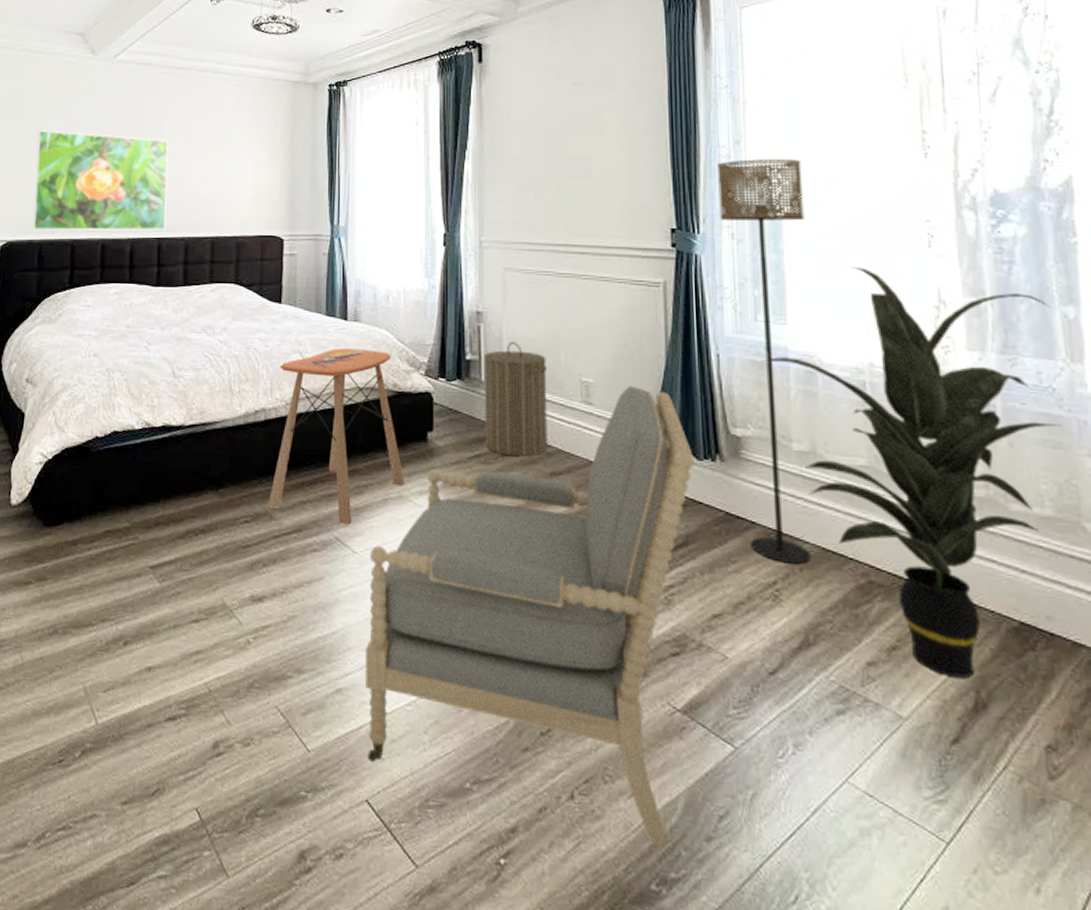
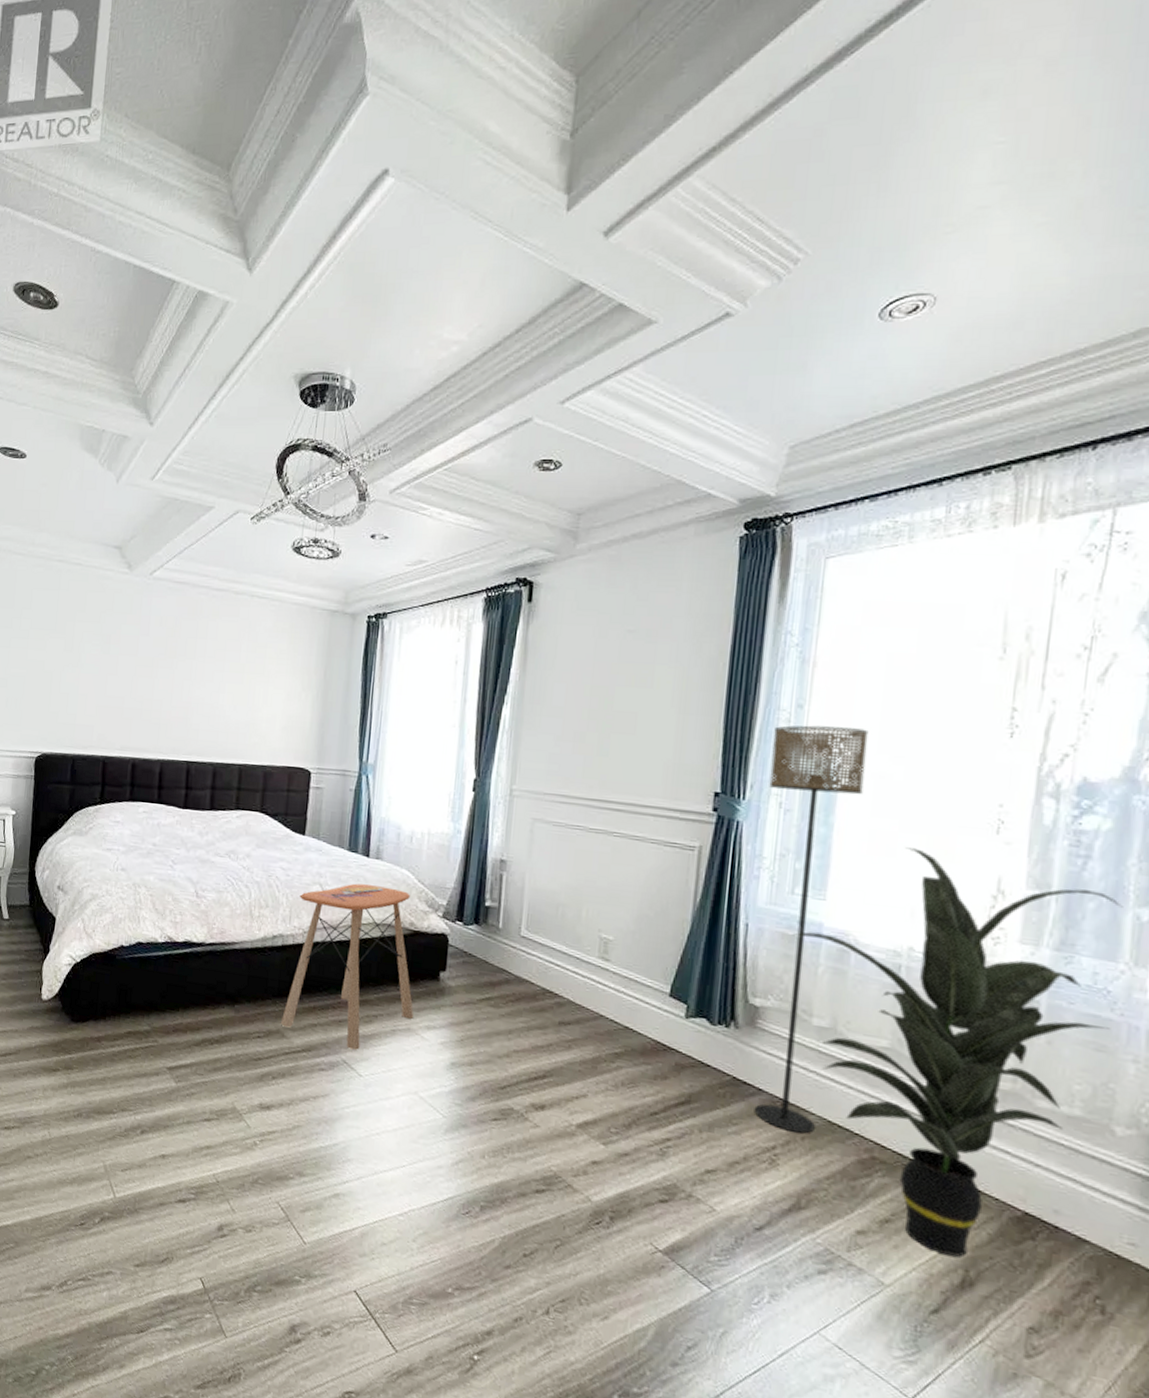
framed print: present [32,130,169,231] -> none [66,645,201,754]
armchair: present [365,385,695,848] -> none [358,945,708,1367]
laundry hamper: present [483,341,548,457] -> none [496,892,567,1005]

